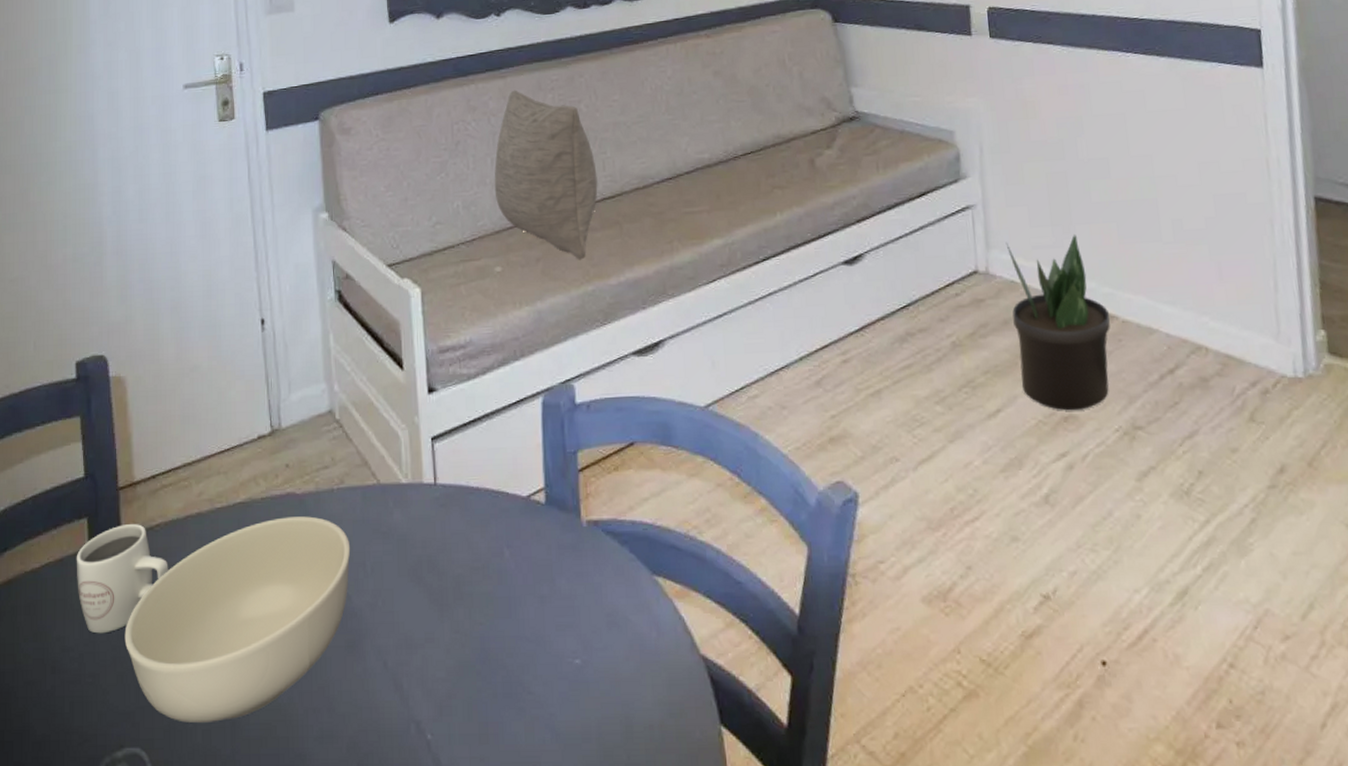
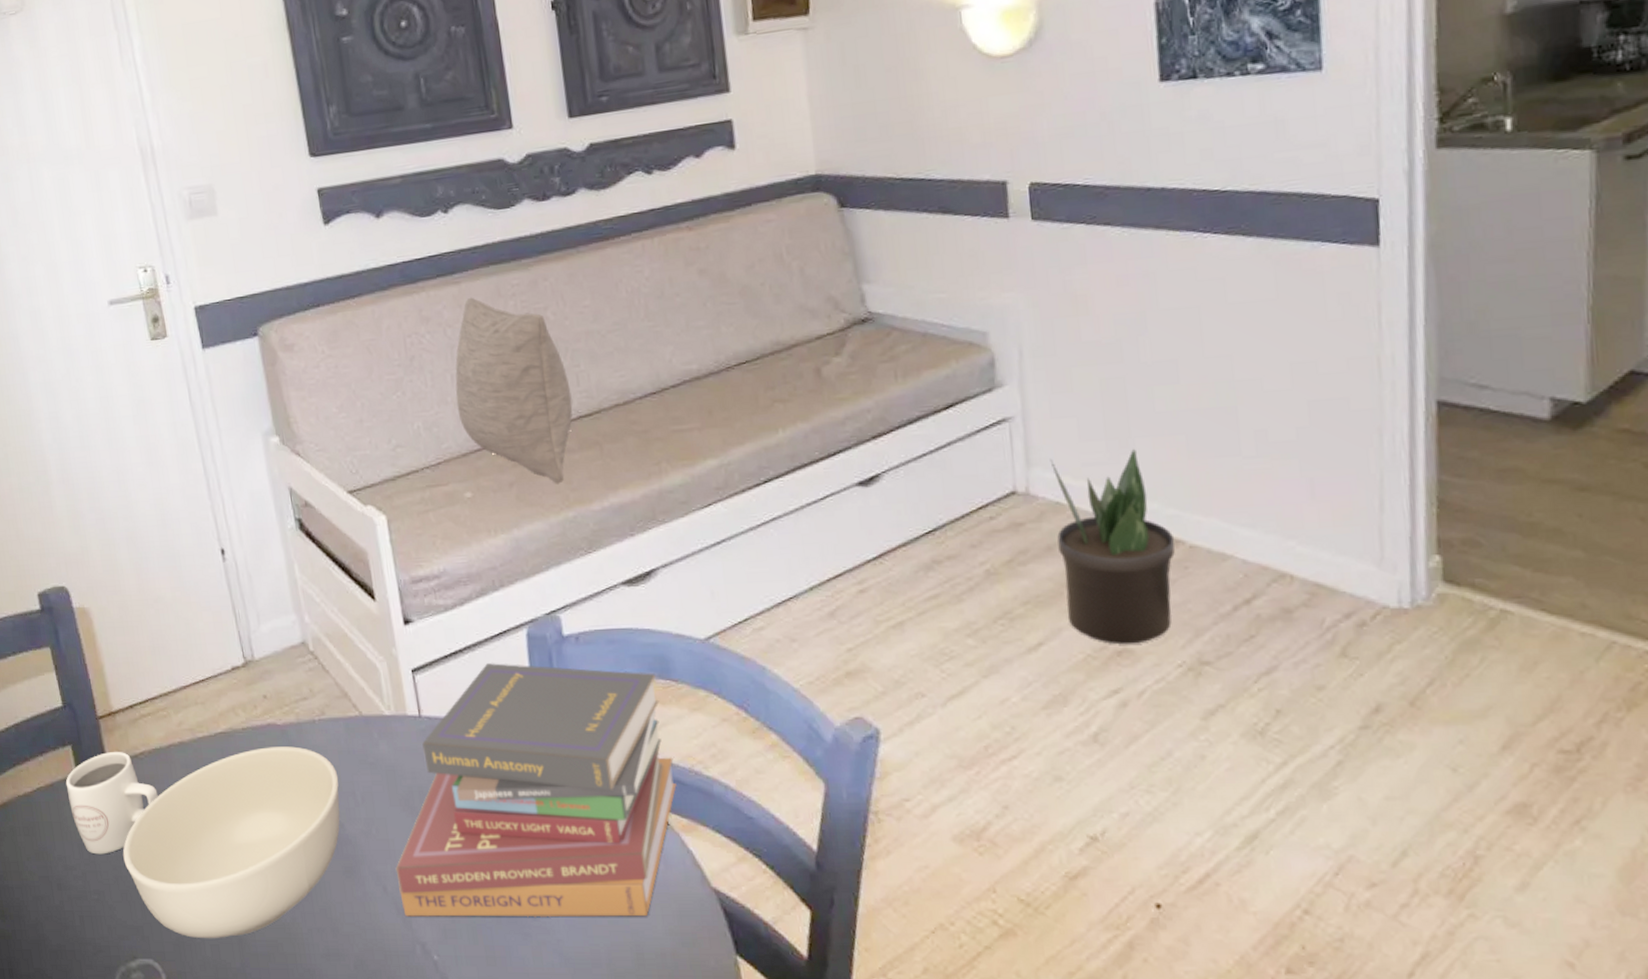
books: none [397,430,672,693] -> present [395,663,677,918]

